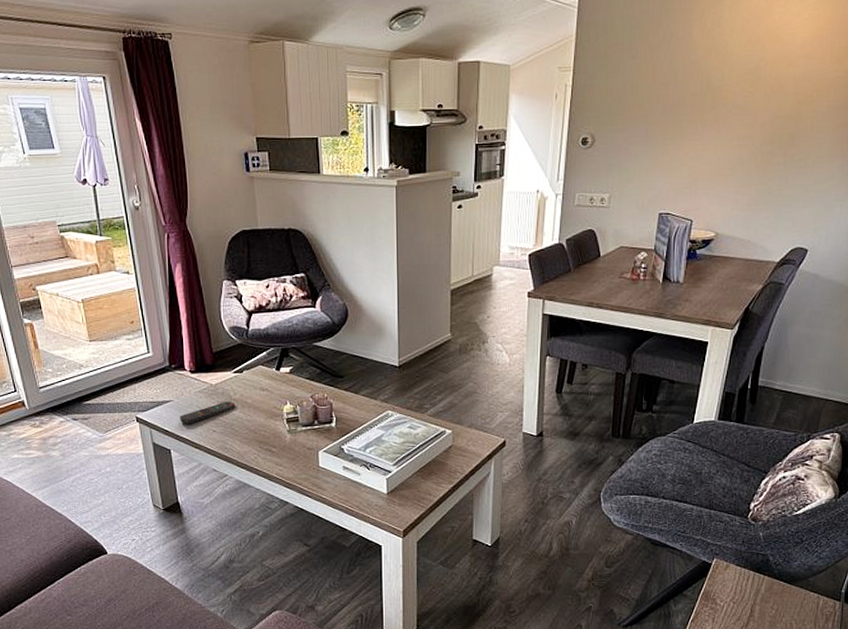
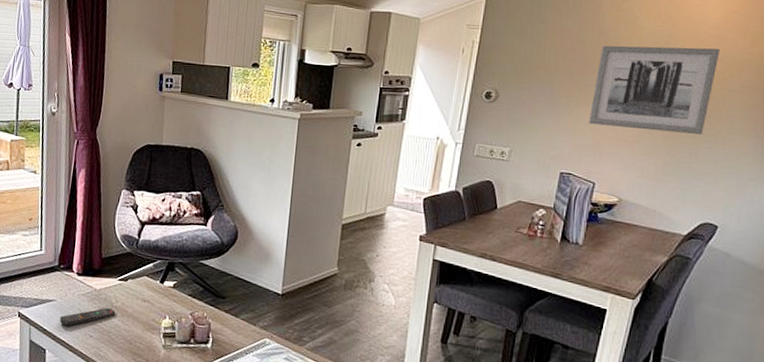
wall art: none [683,70,808,161] -> present [588,45,720,134]

